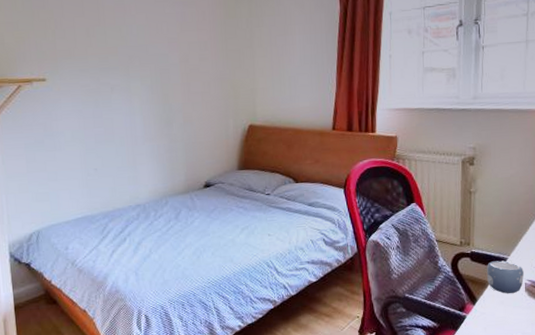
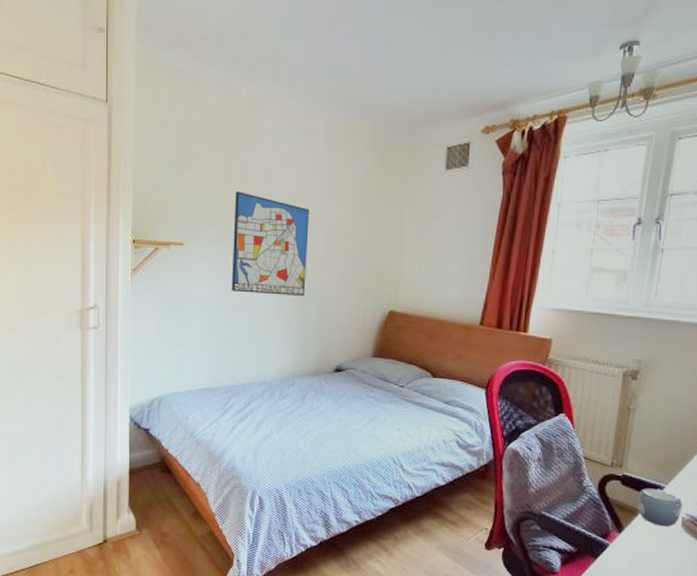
wall art: none [92,24,169,121] -> present [231,191,310,296]

